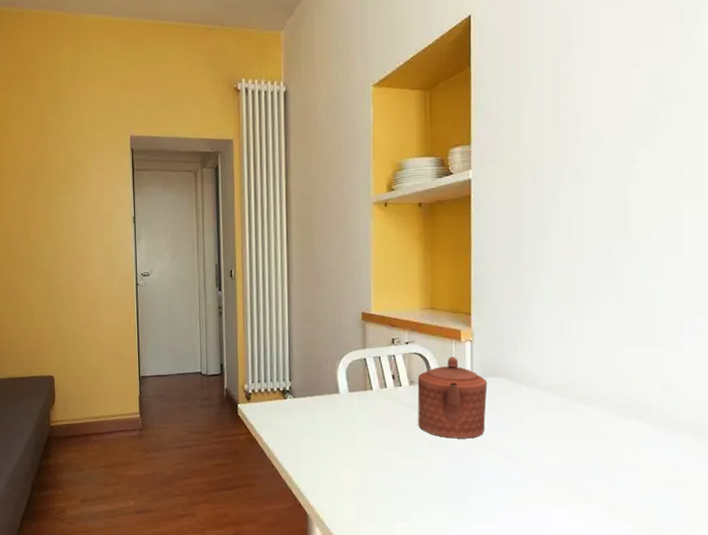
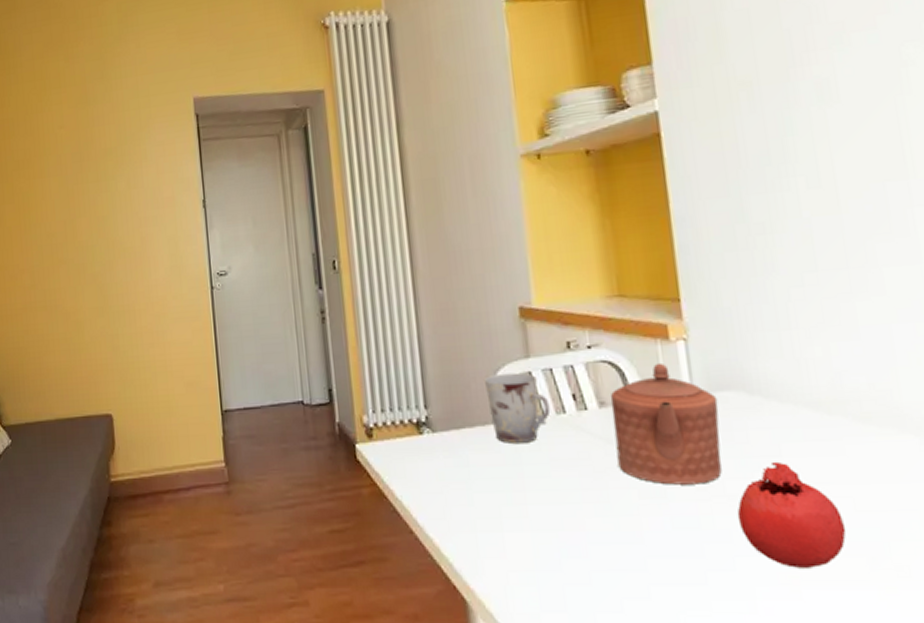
cup: none [332,358,377,407] -> present [483,372,551,443]
fruit: none [491,425,557,494] -> present [737,461,847,568]

